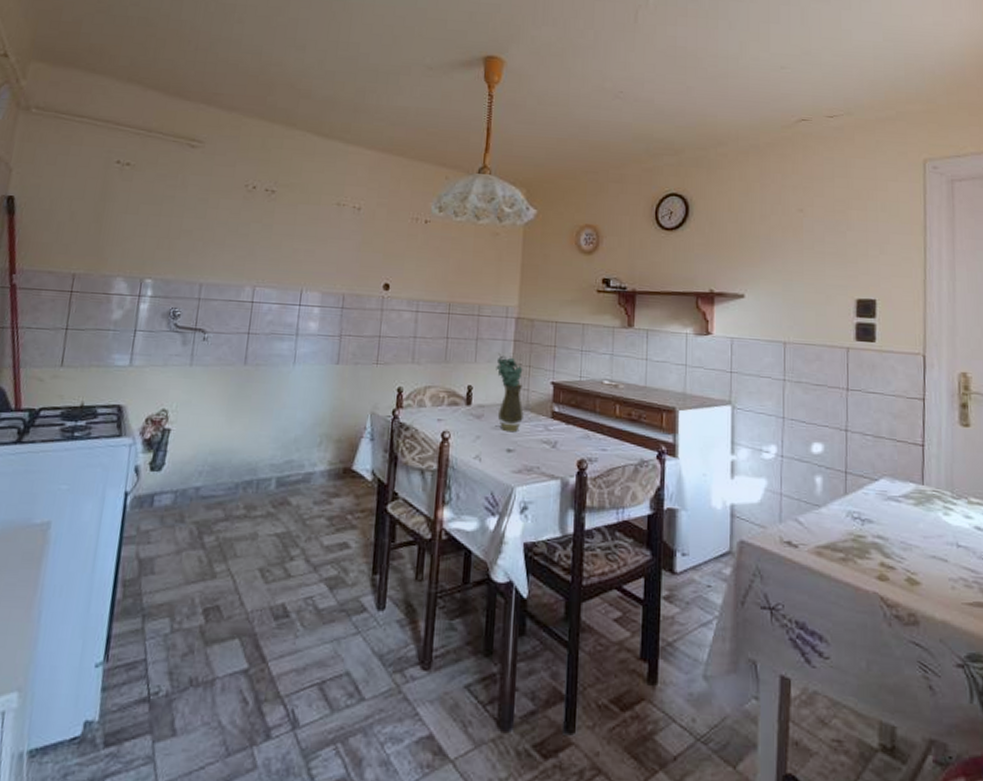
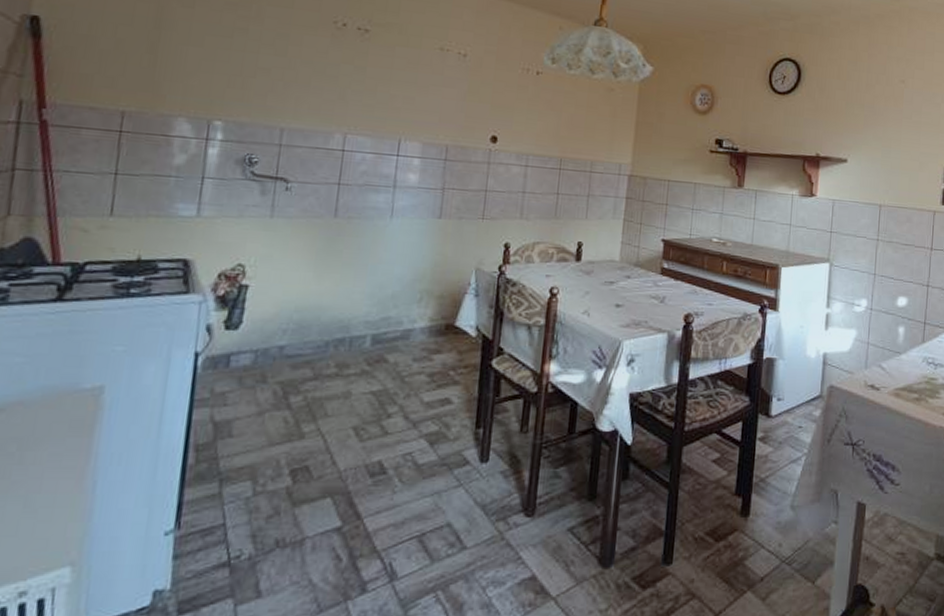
vase: present [496,353,524,433] -> none [607,210,634,288]

